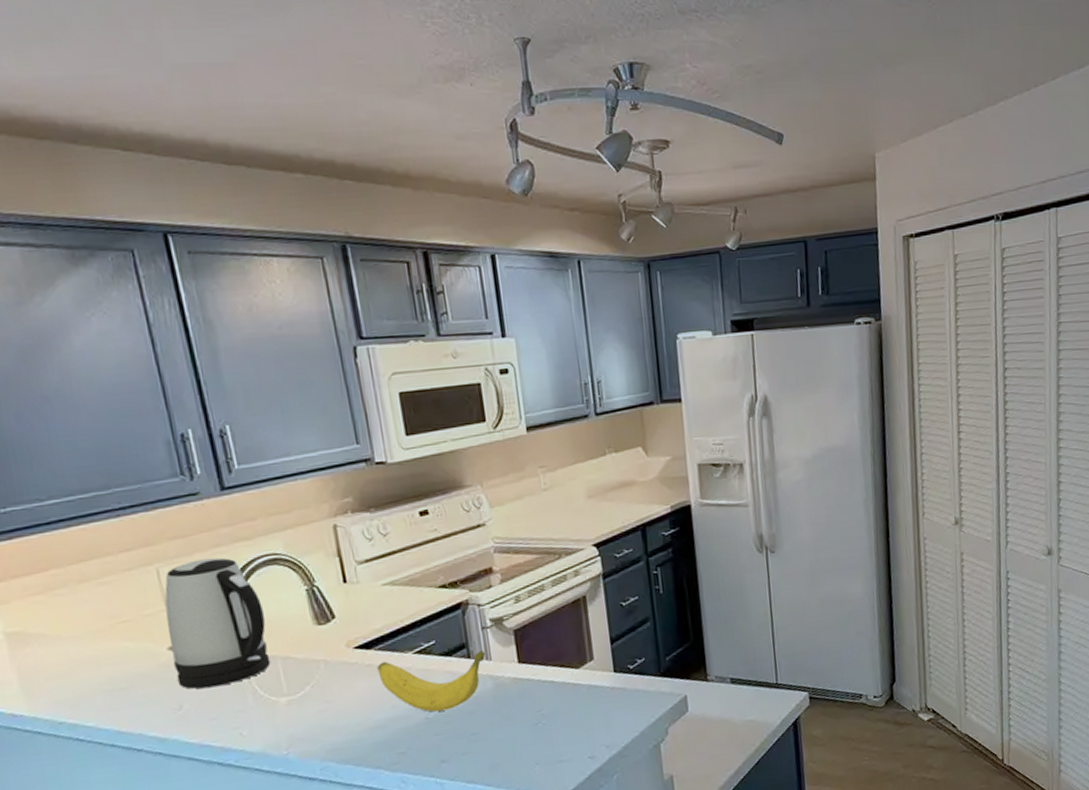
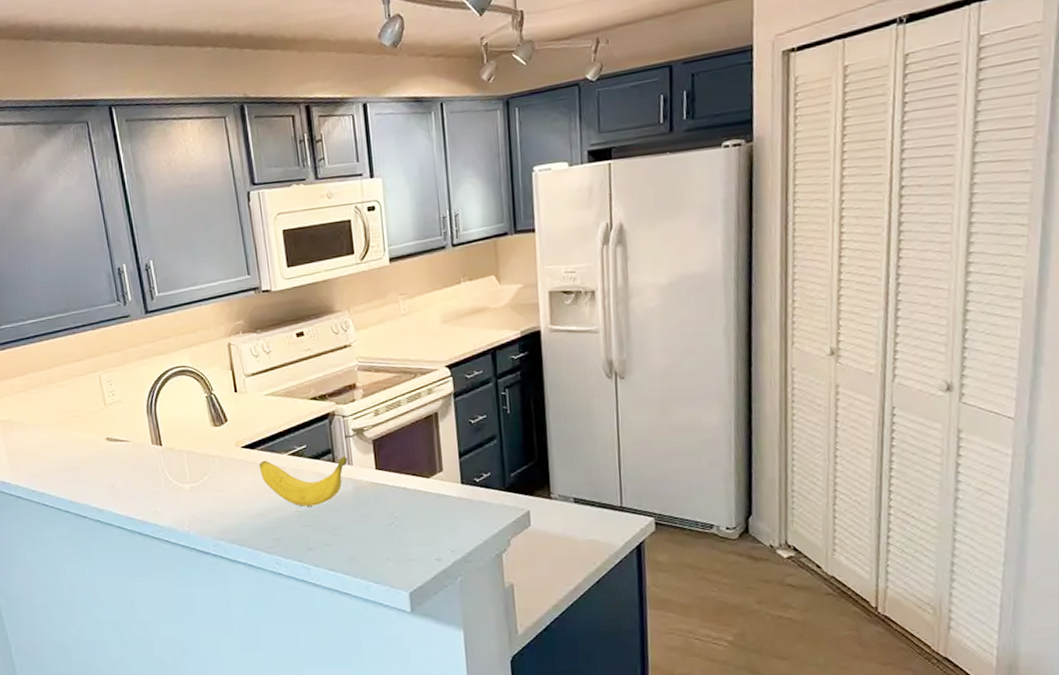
kettle: present [164,557,271,689] -> none [104,368,178,473]

